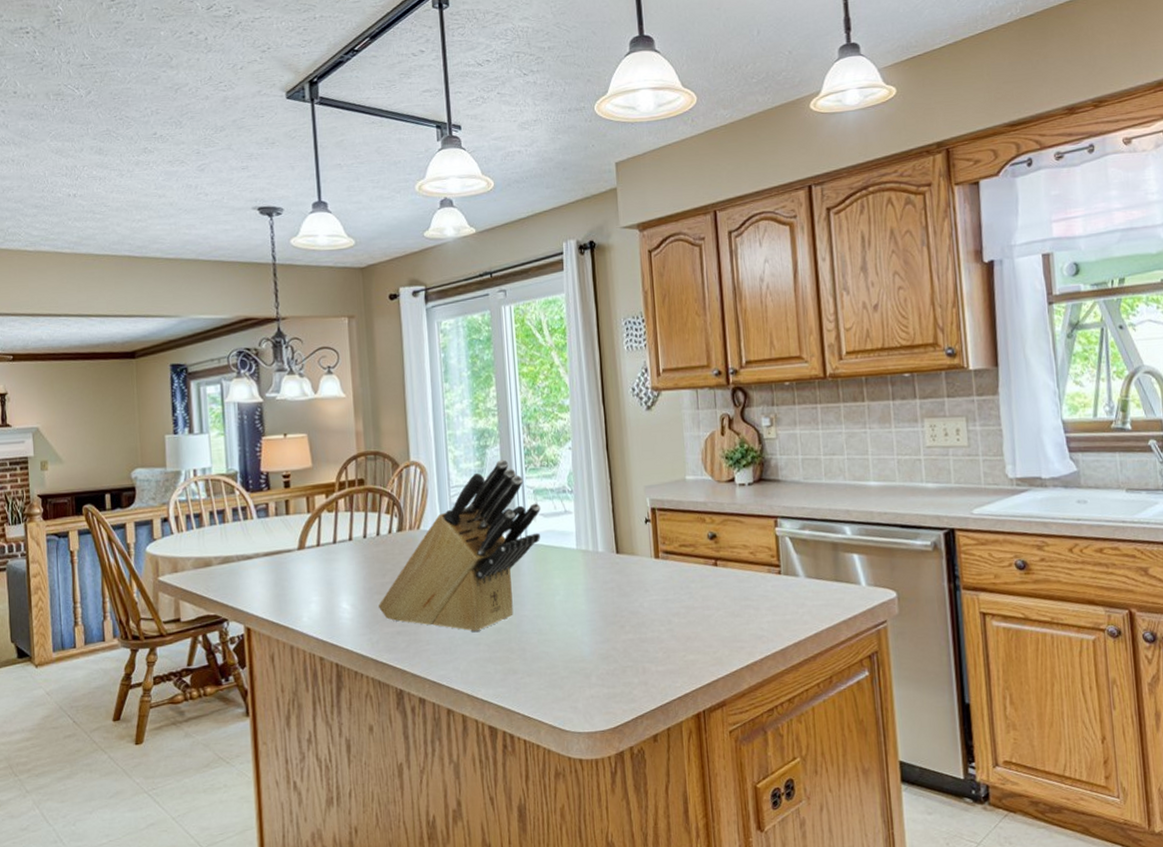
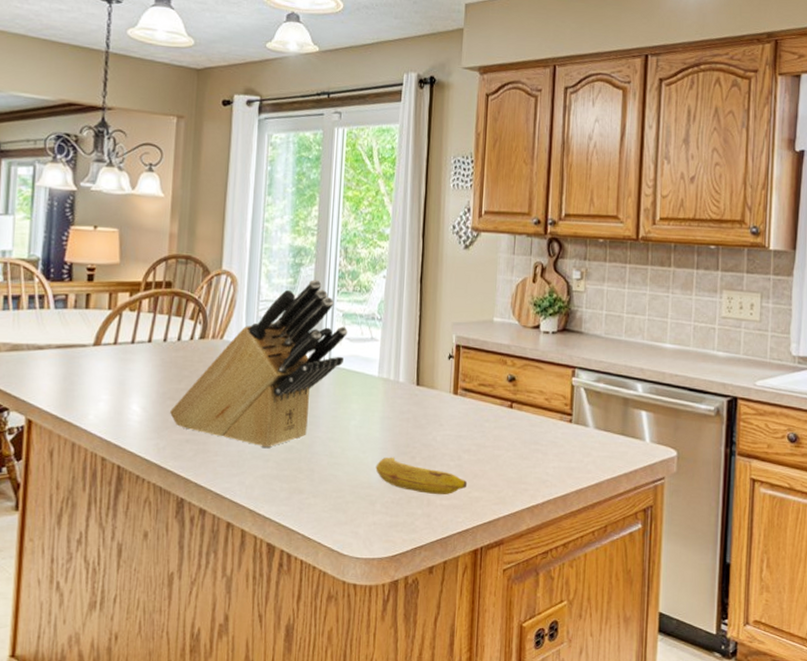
fruit: none [586,628,681,662] -> present [375,457,468,495]

